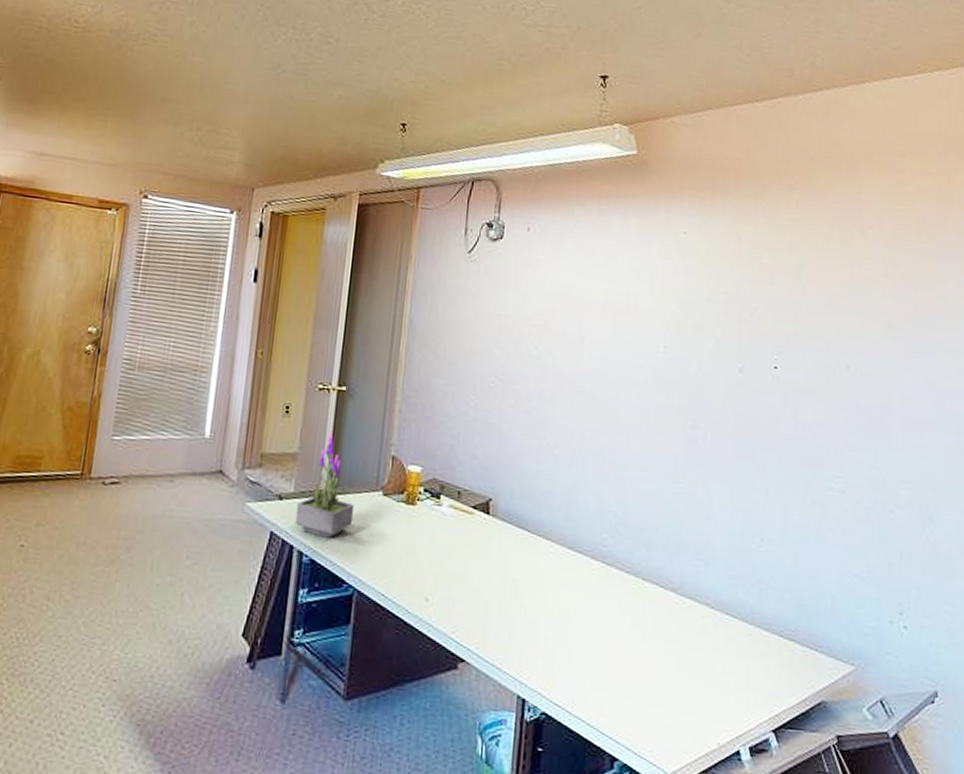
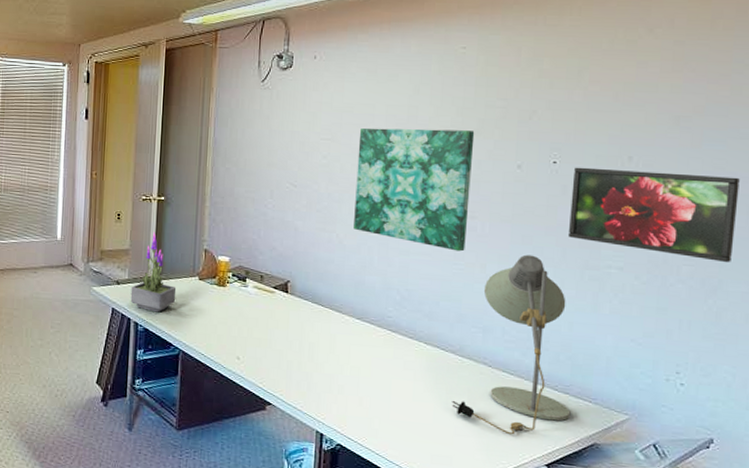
wall art: none [566,316,696,467] -> present [354,128,475,252]
desk lamp: none [672,472,797,694] -> present [452,254,571,435]
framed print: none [790,374,949,488] -> present [567,167,740,263]

